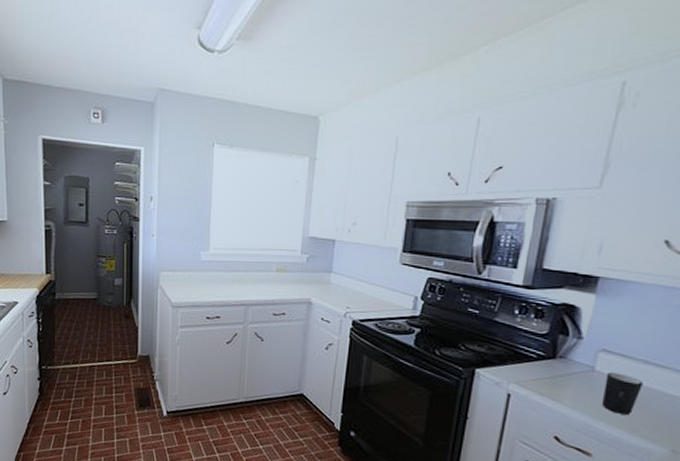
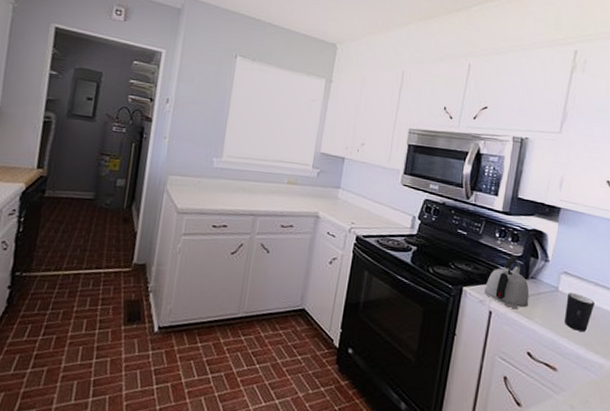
kettle: none [501,333,557,390] -> present [484,255,530,308]

